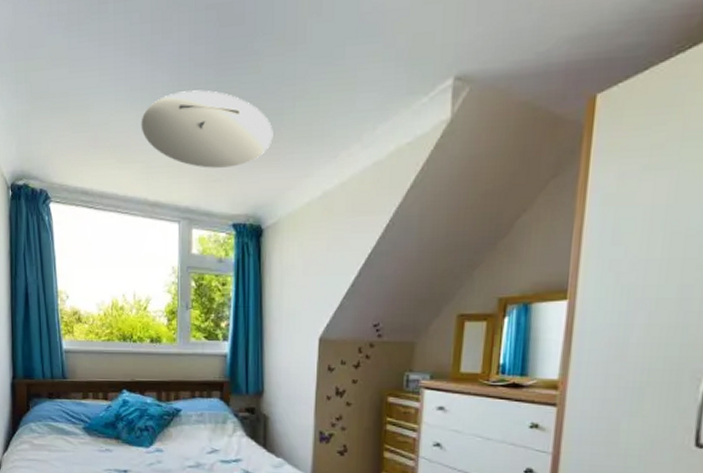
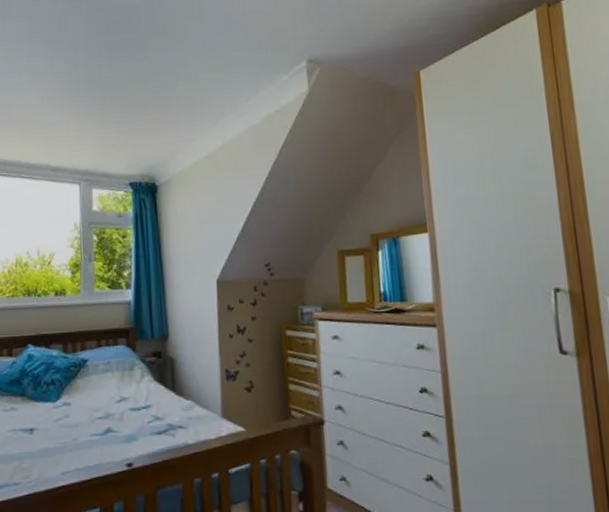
ceiling light: present [141,90,273,168] -> none [42,74,161,137]

